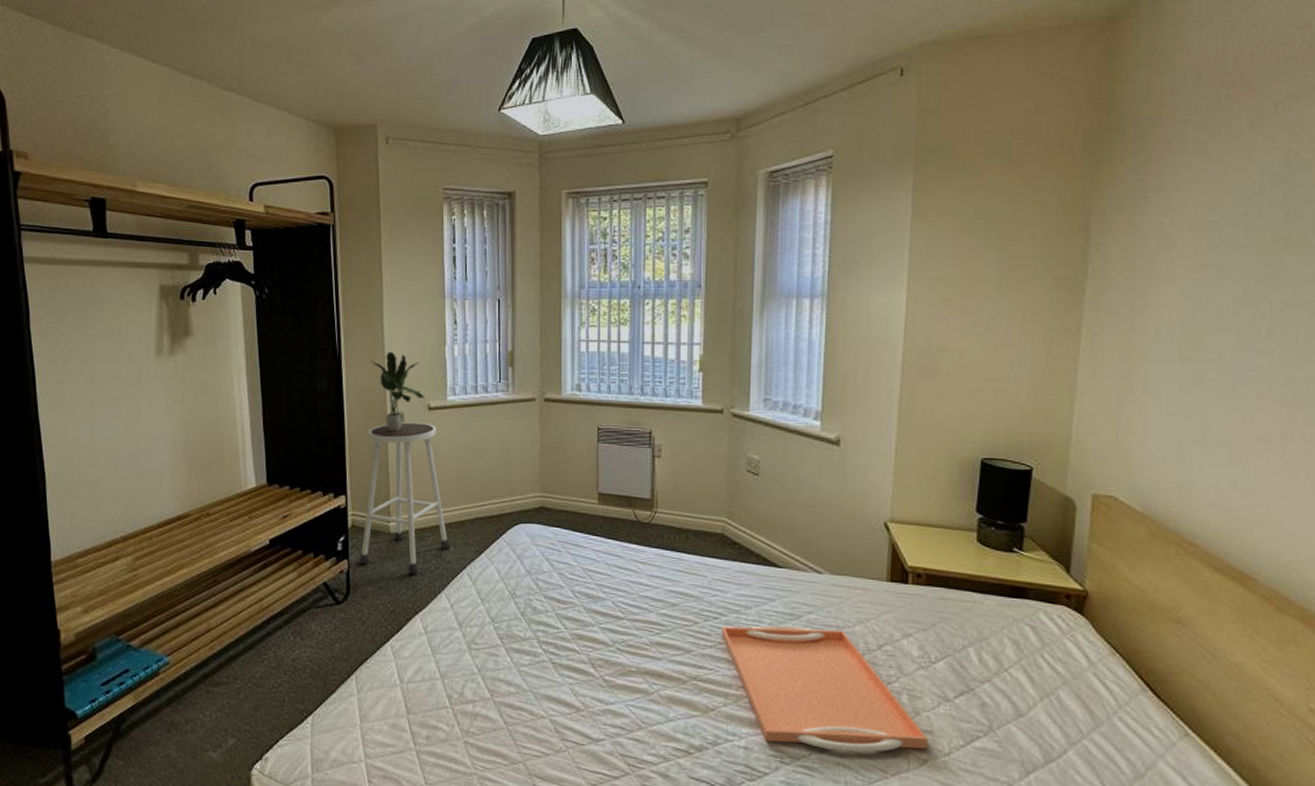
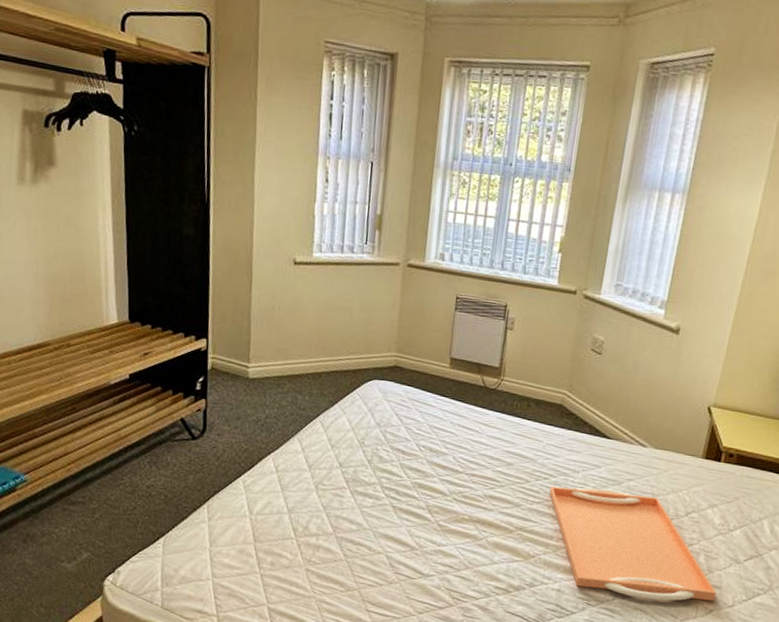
stool: present [358,422,450,574] -> none [216,274,306,417]
potted plant: present [372,351,425,432] -> none [240,202,292,283]

